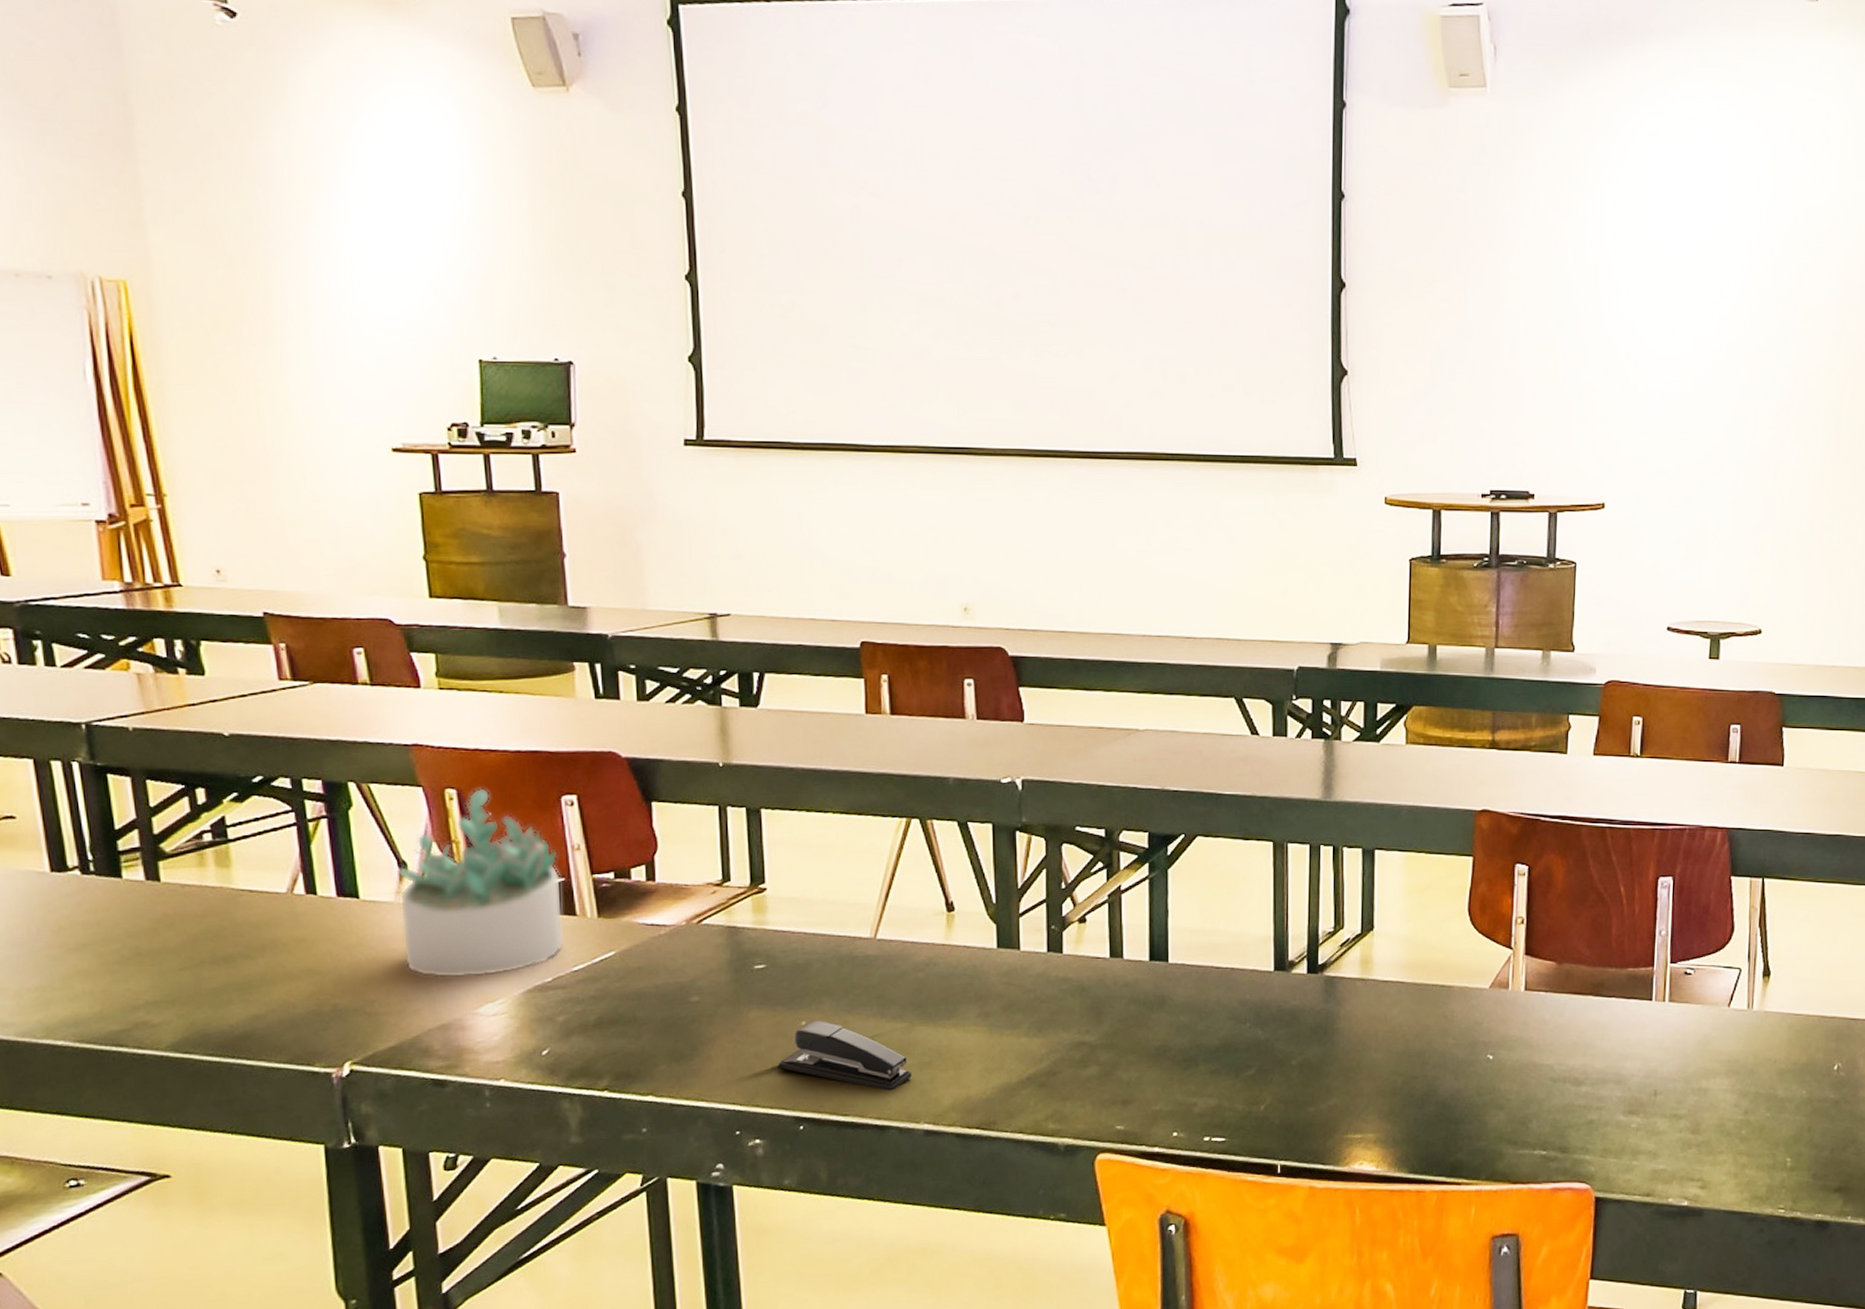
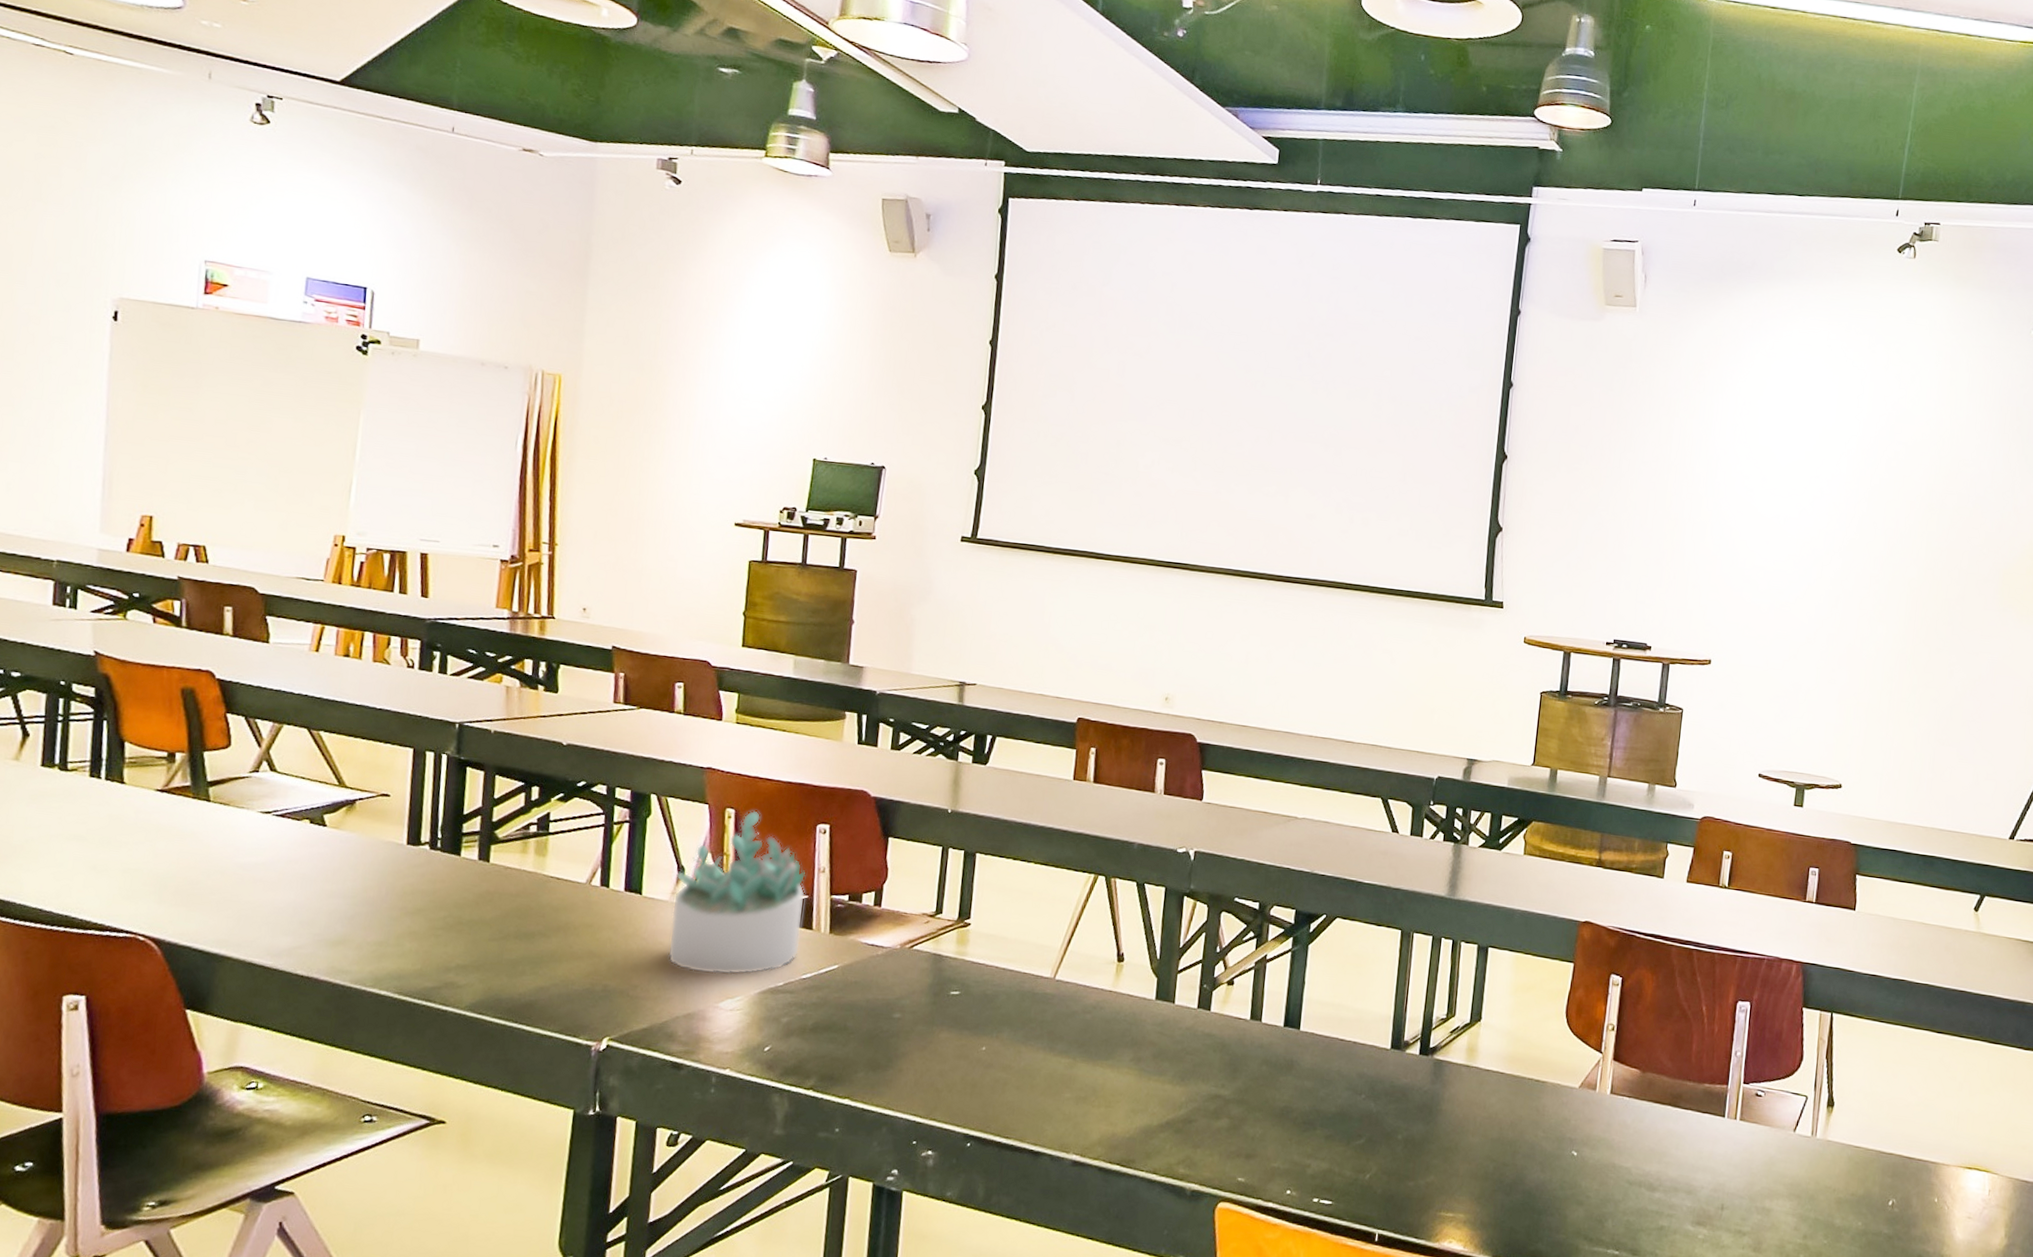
stapler: present [779,1020,912,1091] -> none [957,1047,1069,1120]

